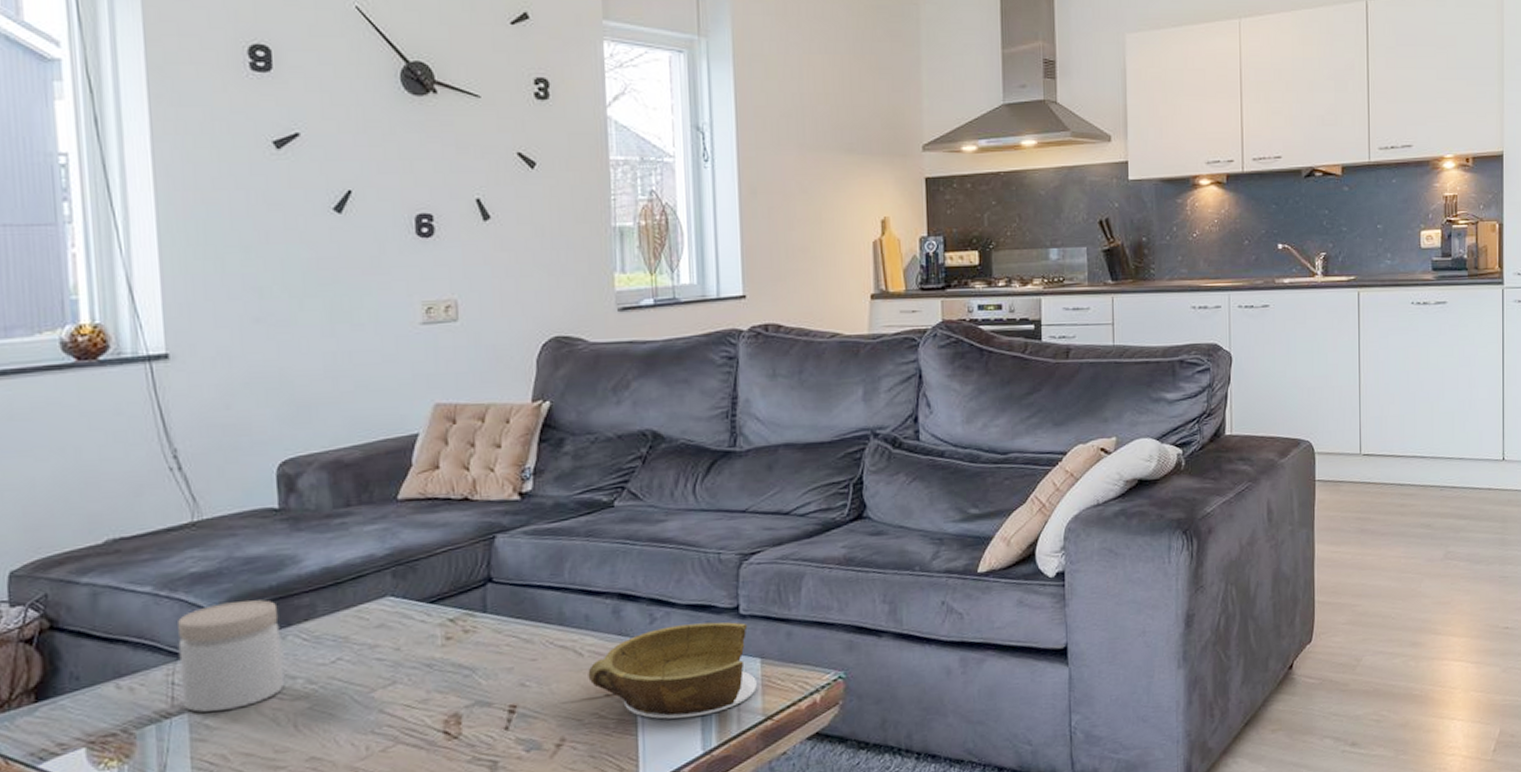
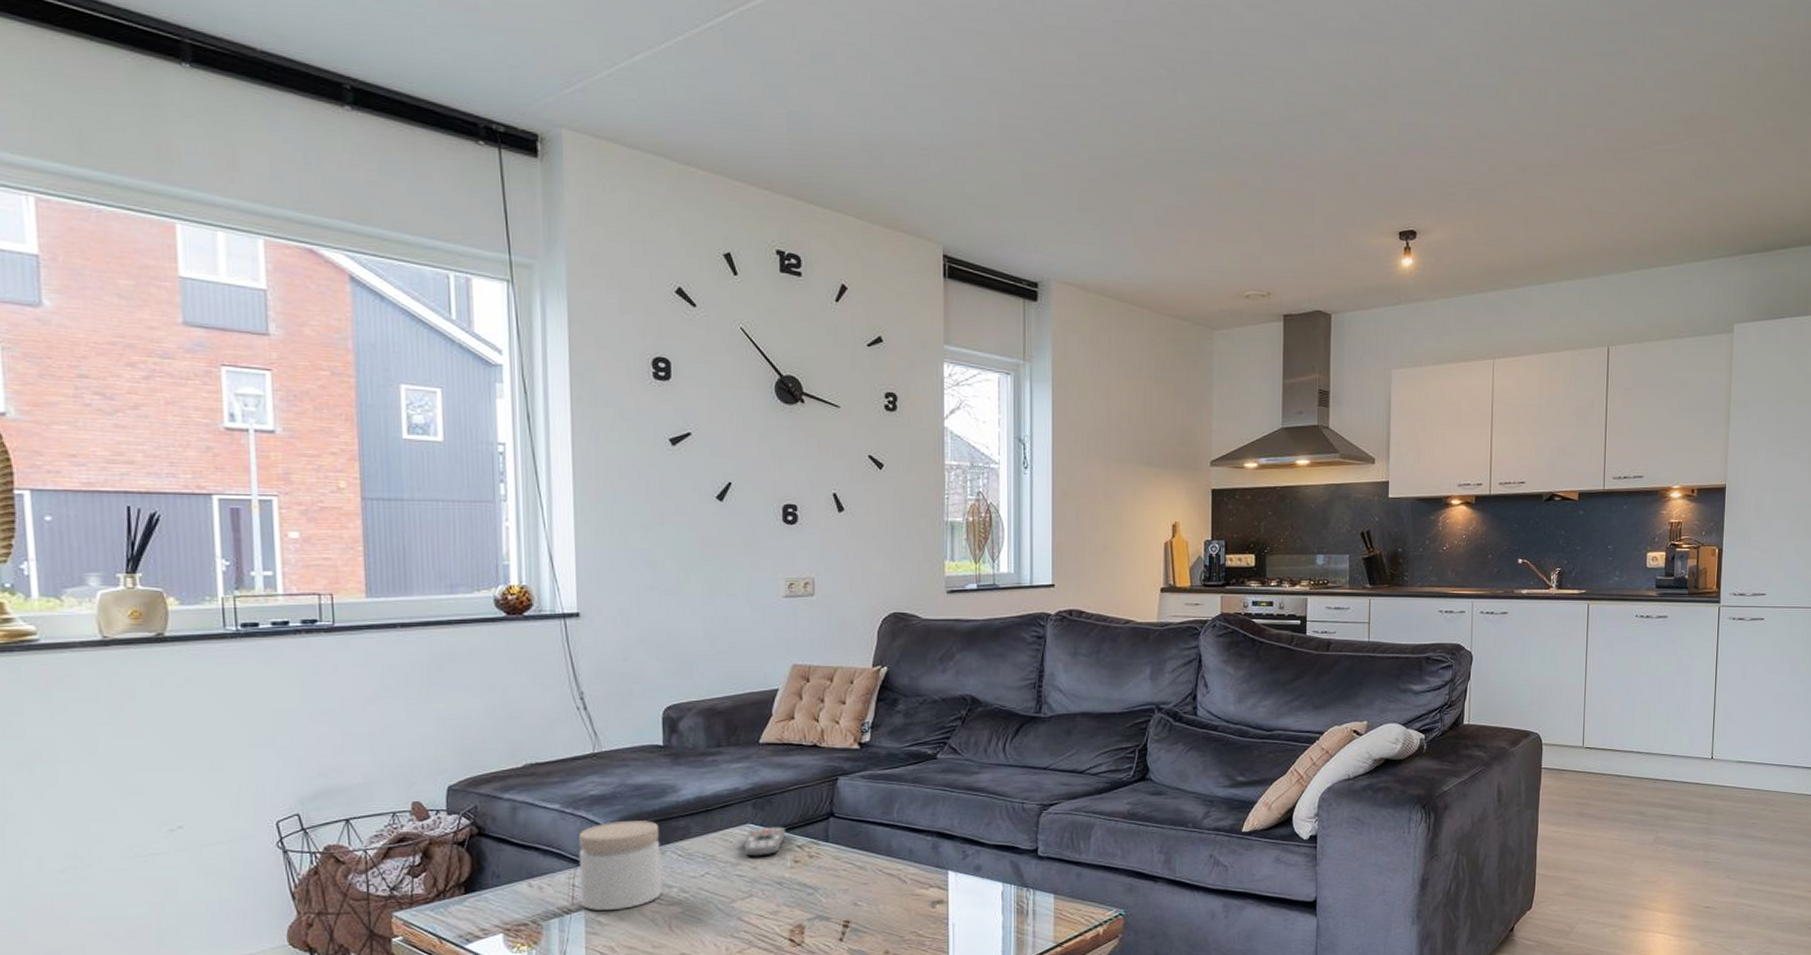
remote control: none [383,597,435,636] -> present [743,826,786,857]
bowl: present [588,622,757,719] -> none [910,861,1050,941]

